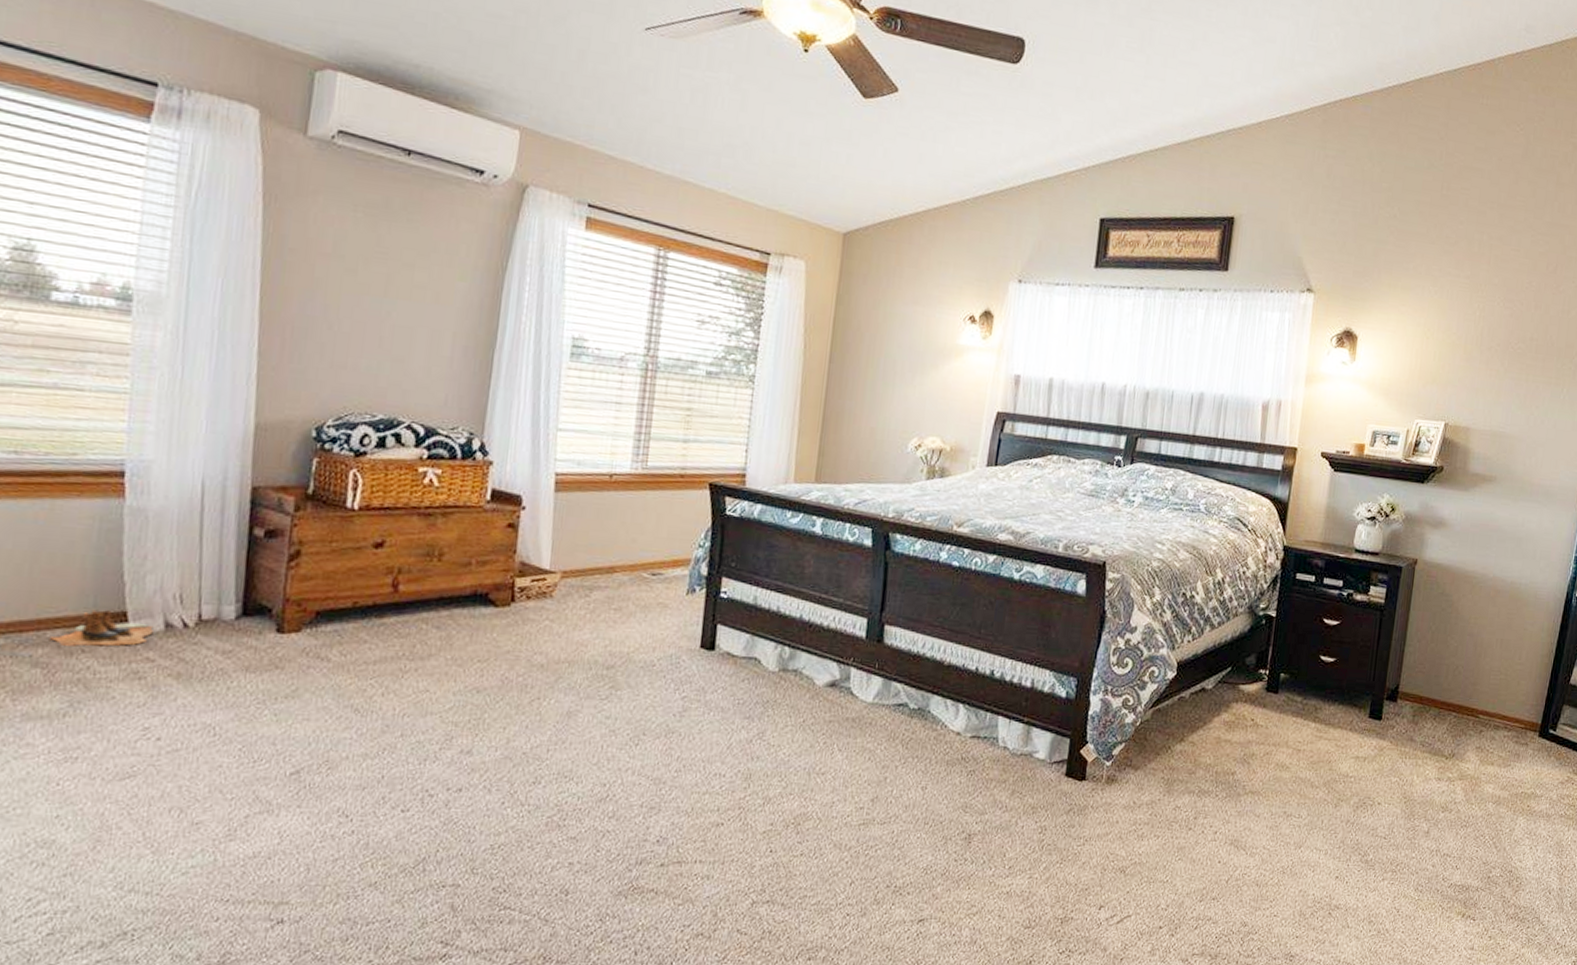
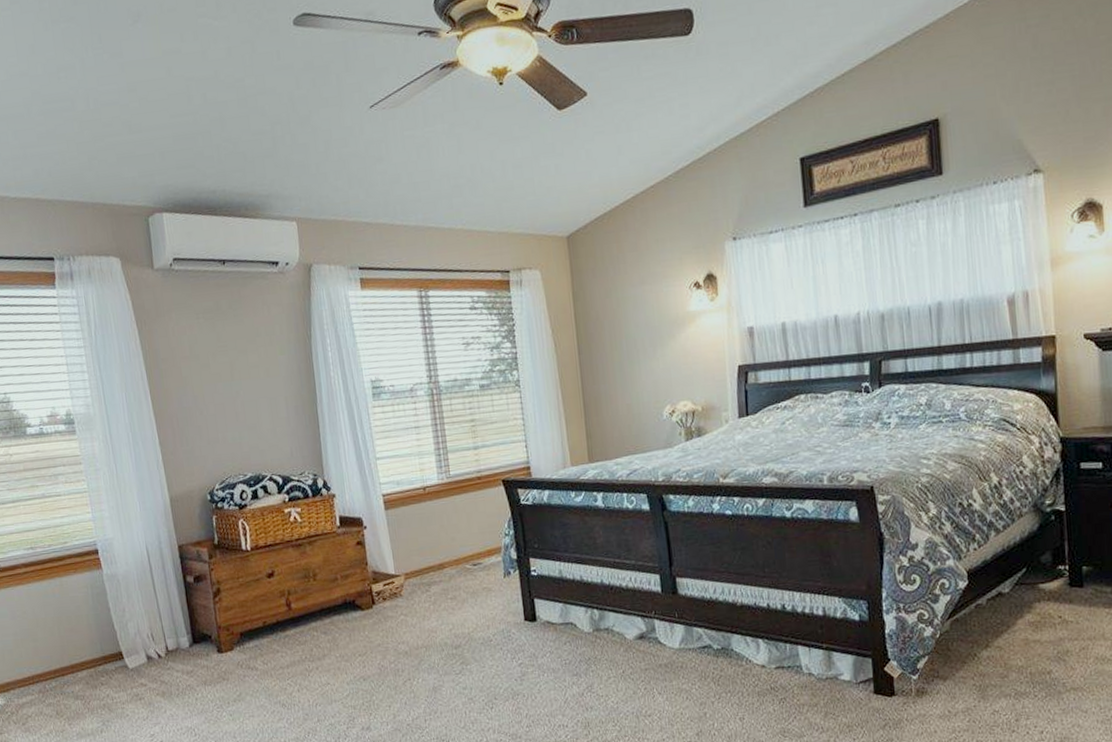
boots: present [49,609,154,646] -> none [80,652,141,682]

